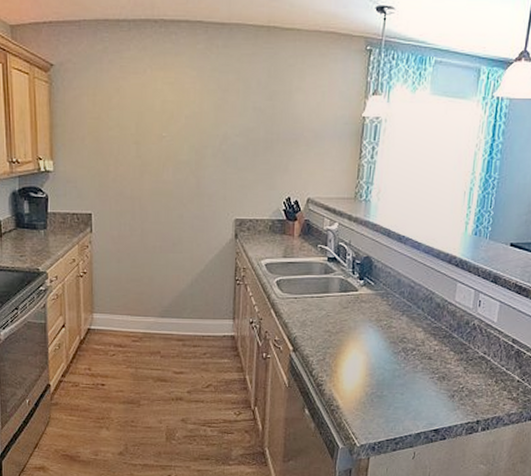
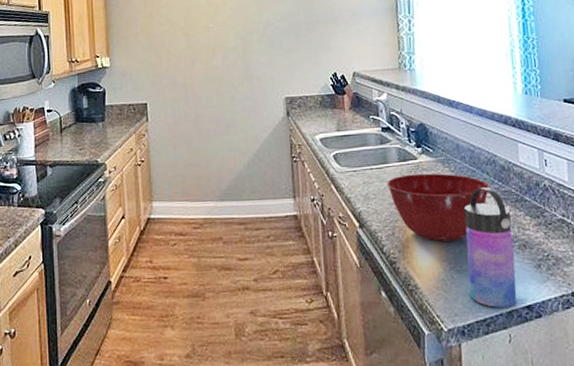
mixing bowl: none [325,305,422,369] -> present [387,173,490,242]
water bottle: none [385,323,438,429] -> present [464,187,517,308]

